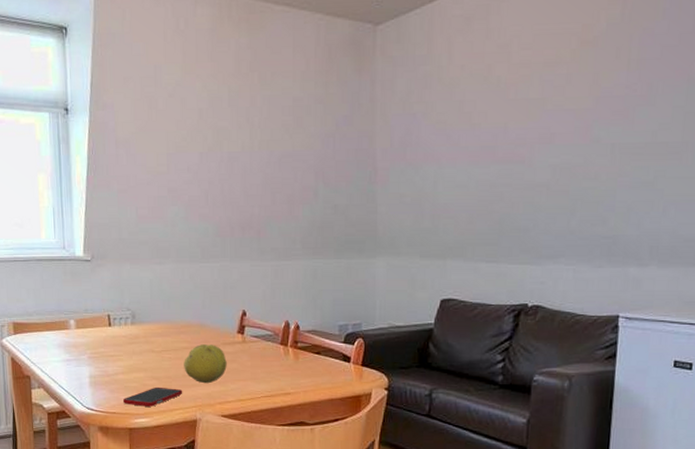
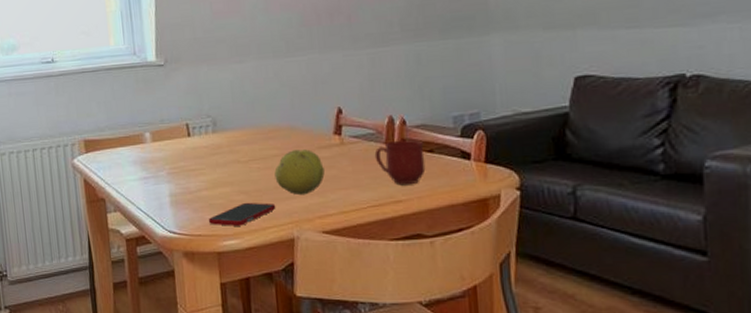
mug: none [271,342,313,381] -> present [374,139,426,185]

